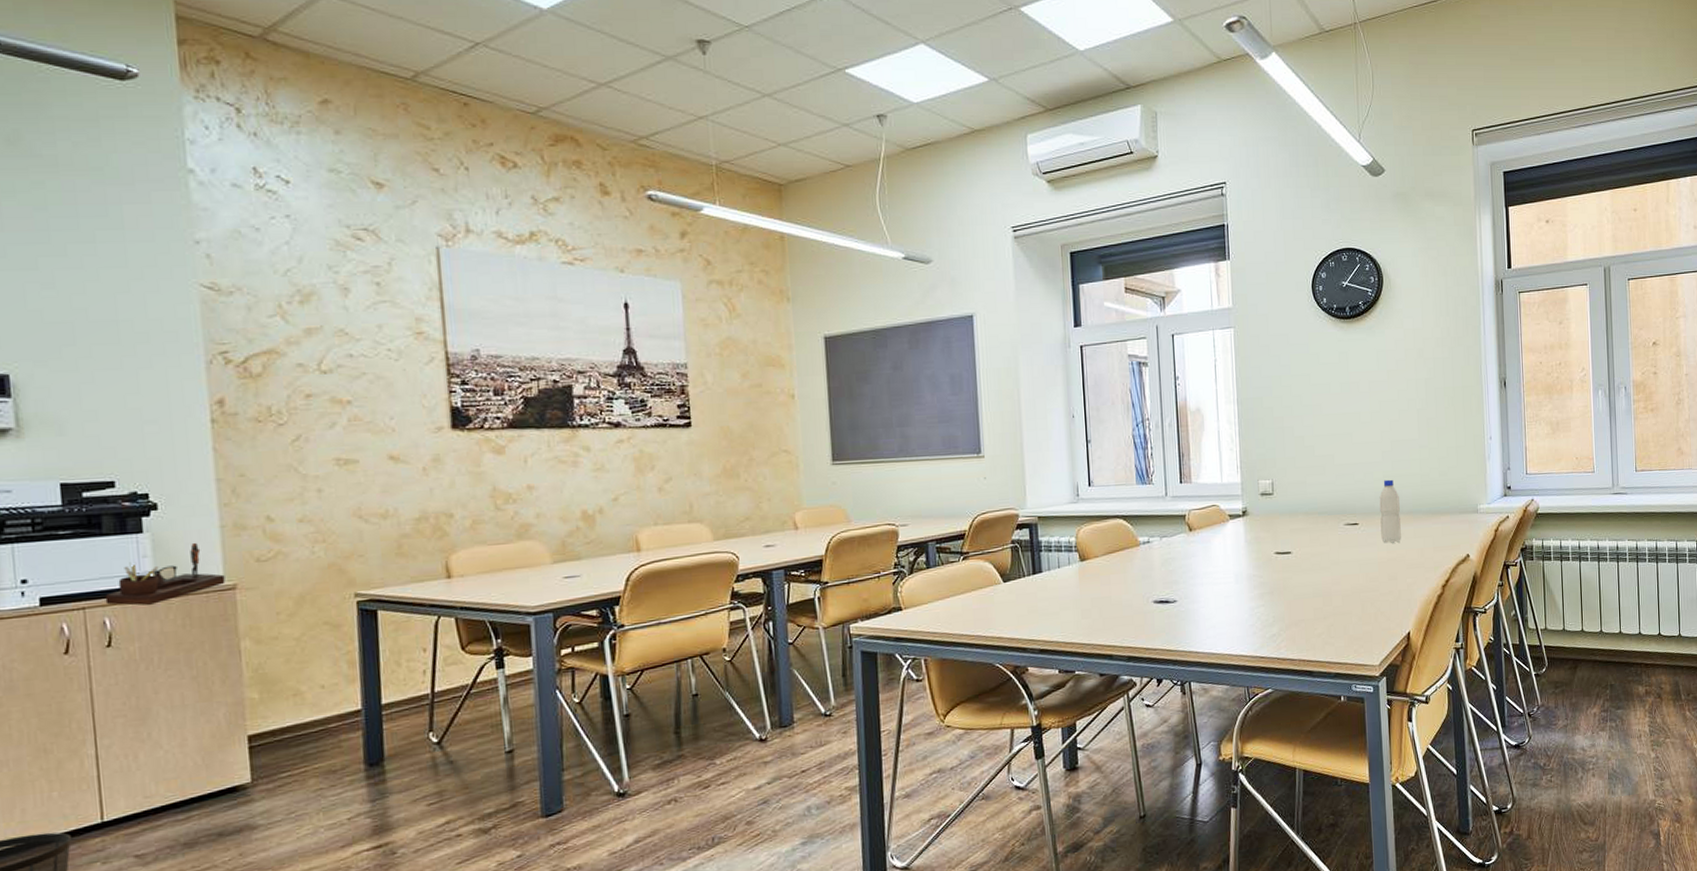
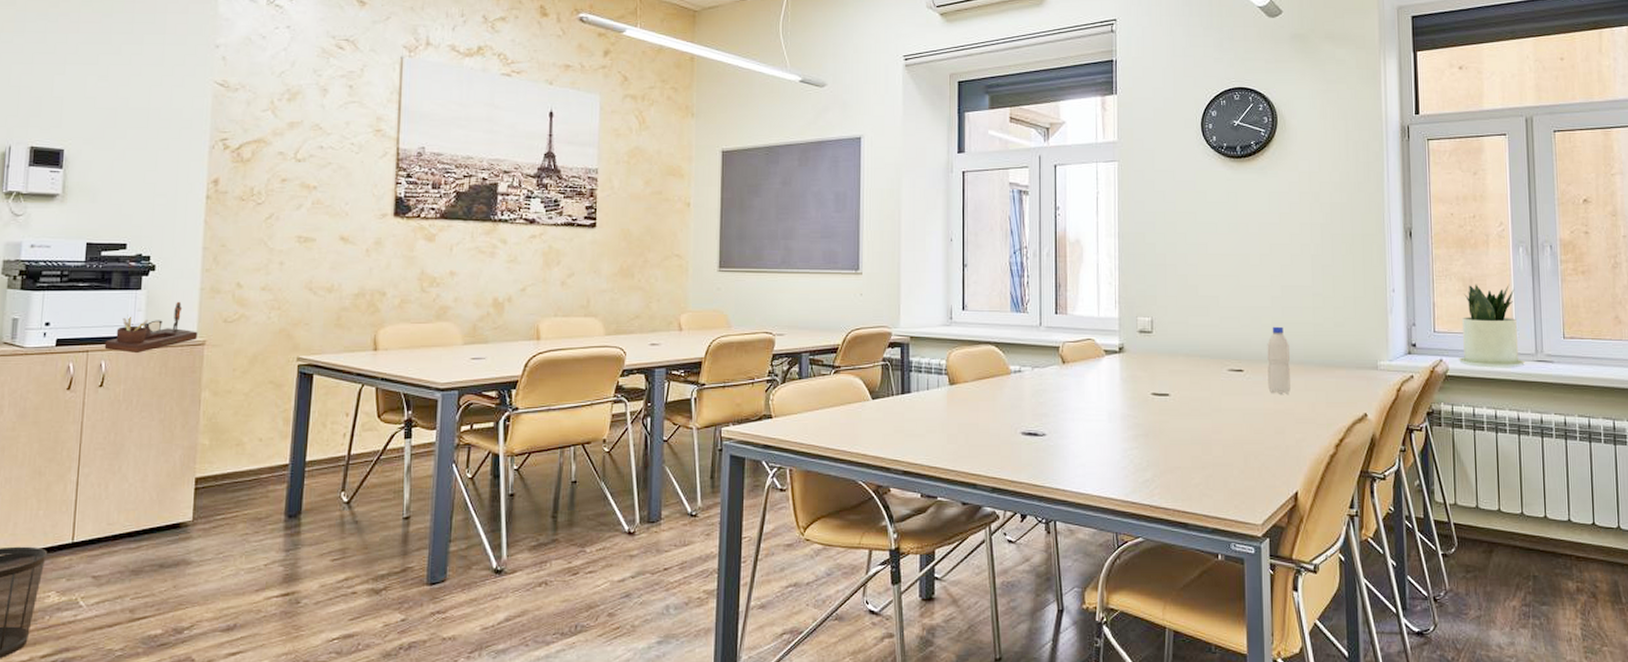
planter: none [1547,425,1603,504] -> present [1458,284,1525,368]

